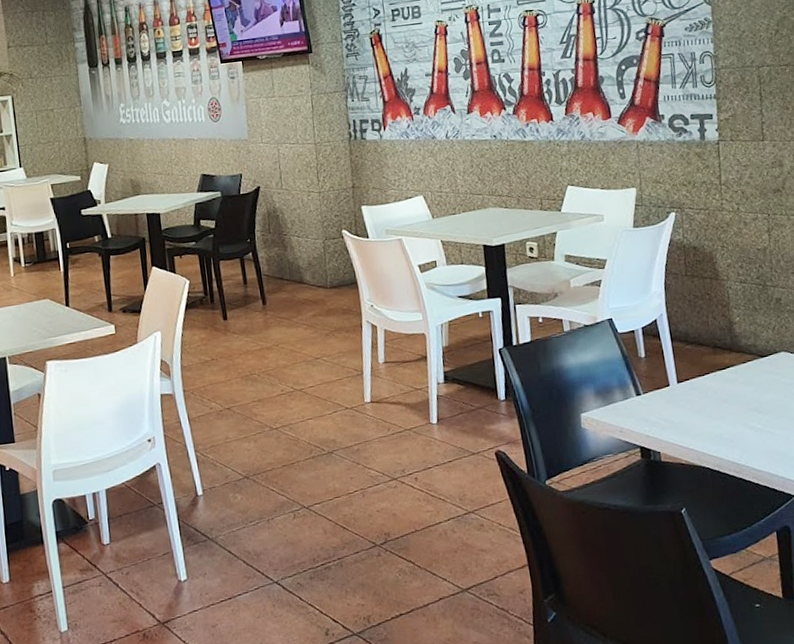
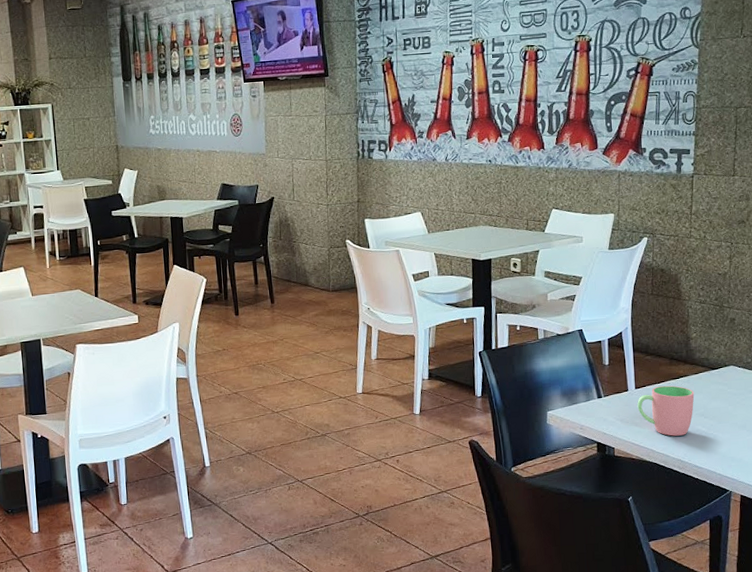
cup: none [681,377,745,436] -> present [637,385,695,436]

